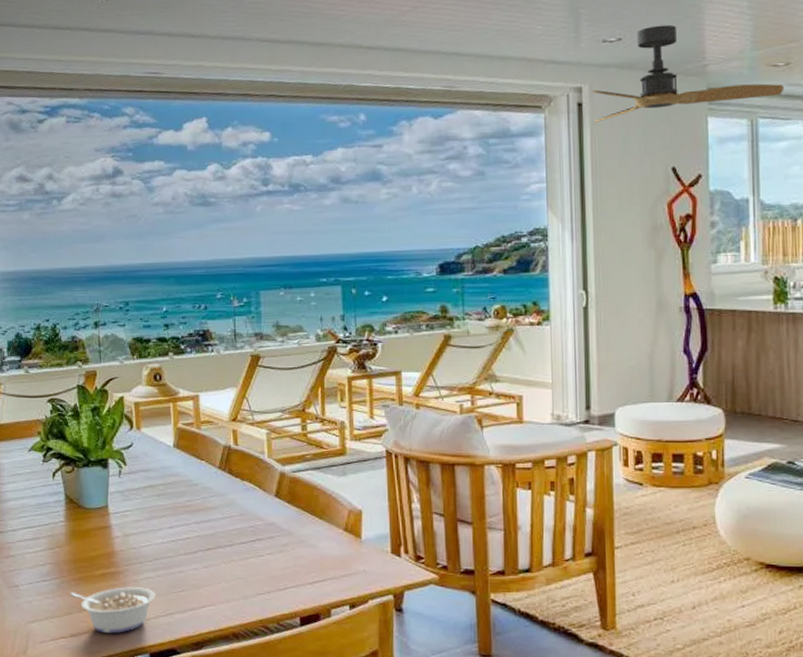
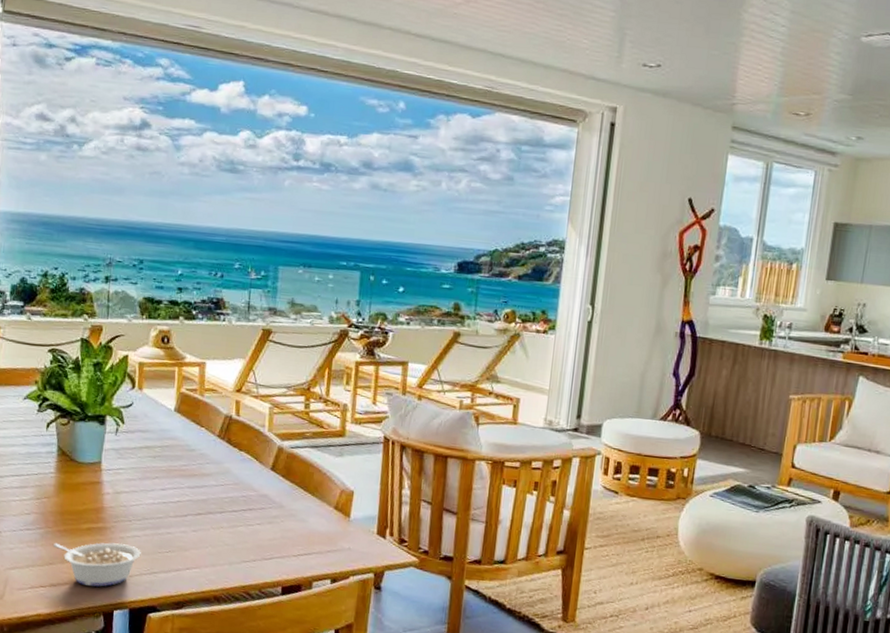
ceiling fan: present [593,24,785,123] -> none [623,57,802,145]

